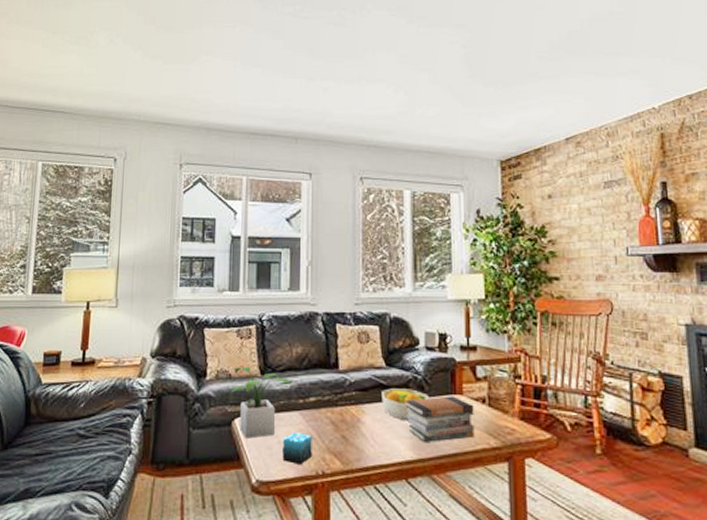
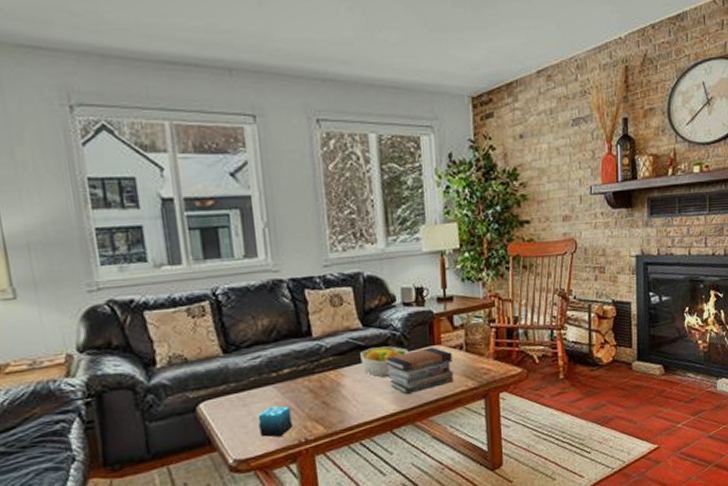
potted plant: present [230,366,292,439] -> none [188,346,261,422]

